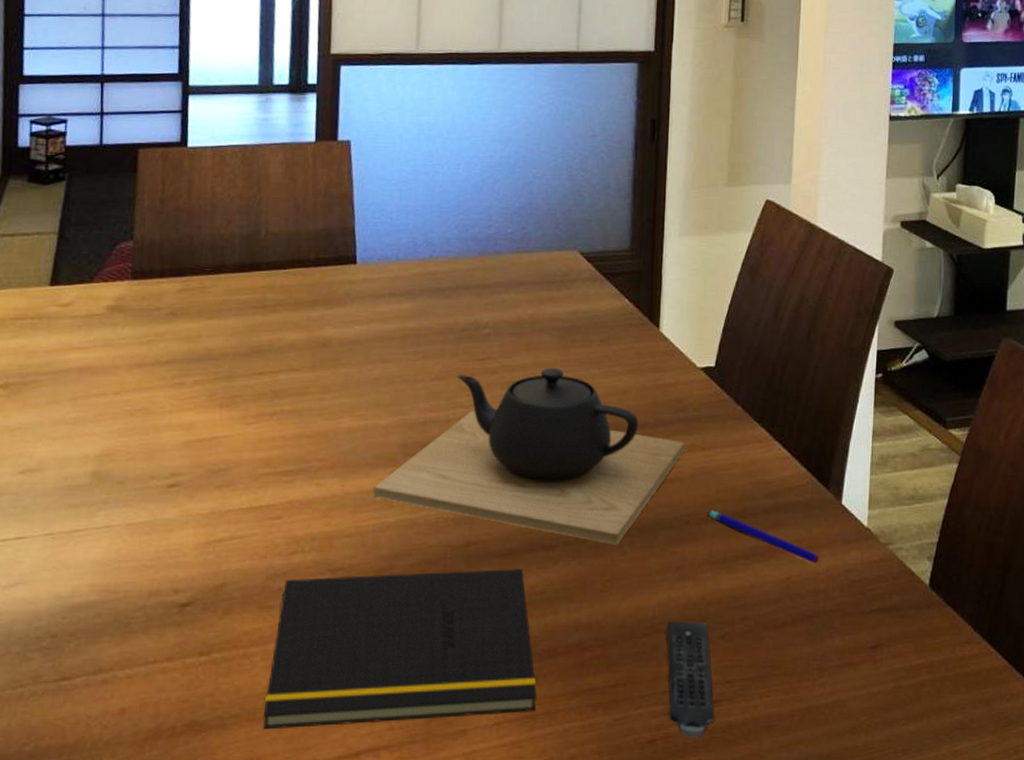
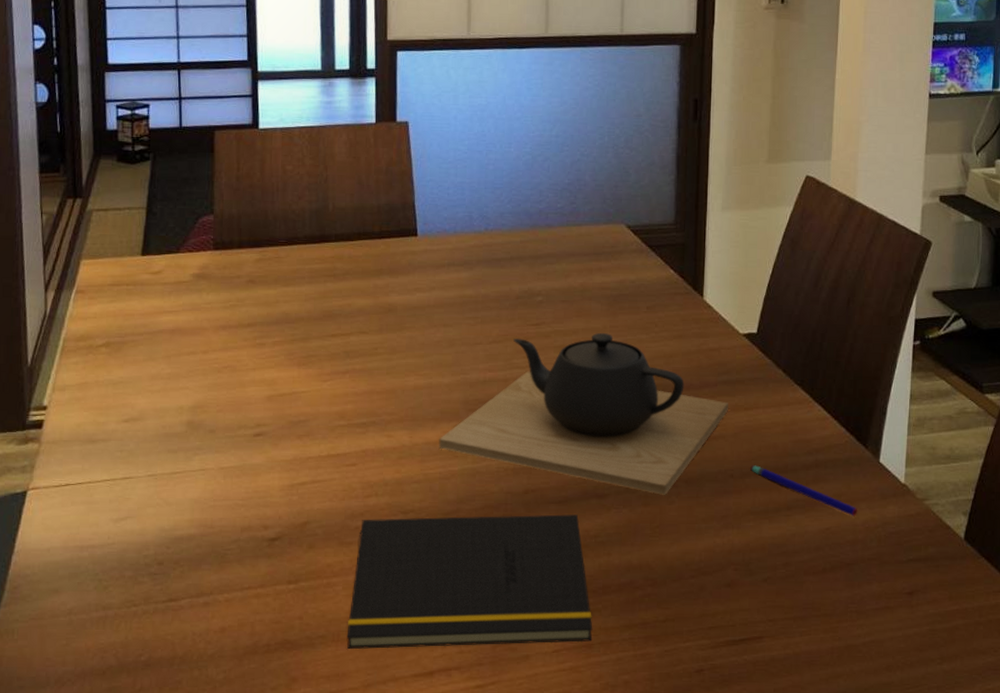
remote control: present [666,620,715,738] -> none [712,564,759,670]

